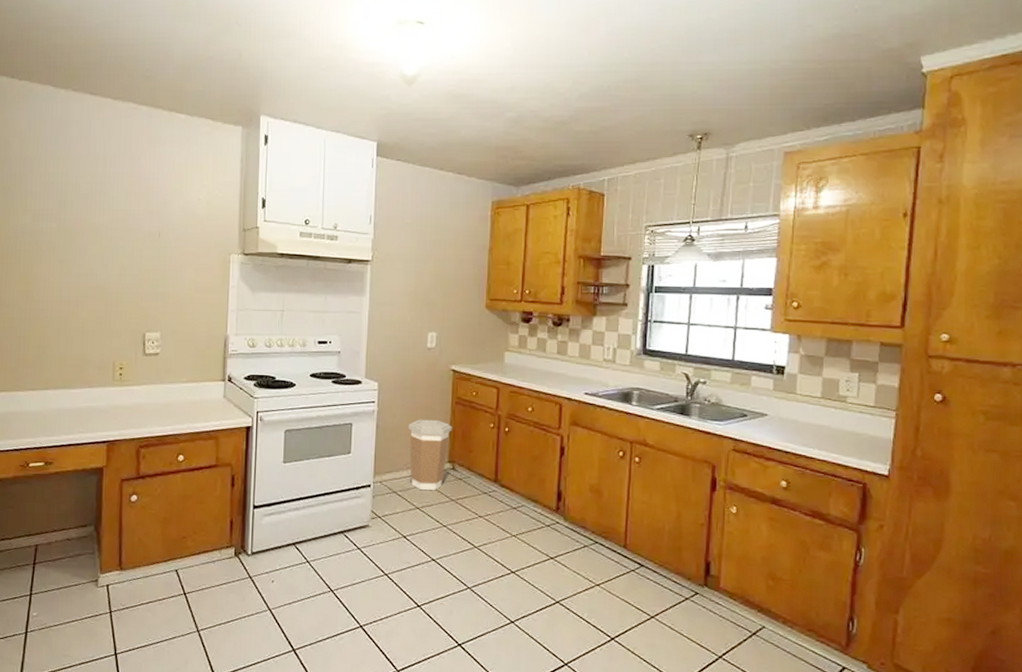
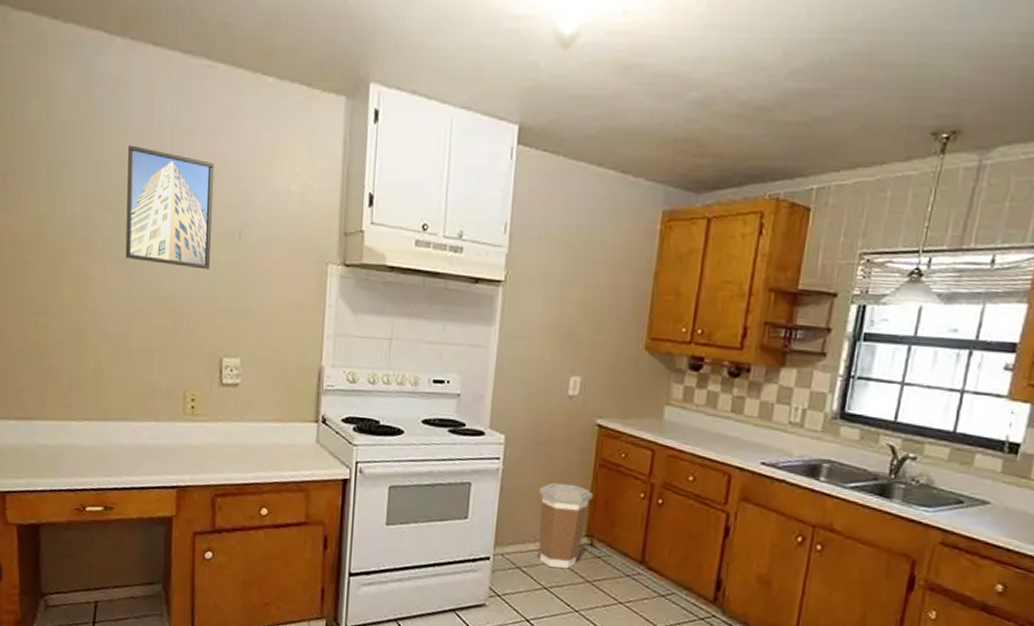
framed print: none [66,170,139,263] -> present [125,145,215,270]

